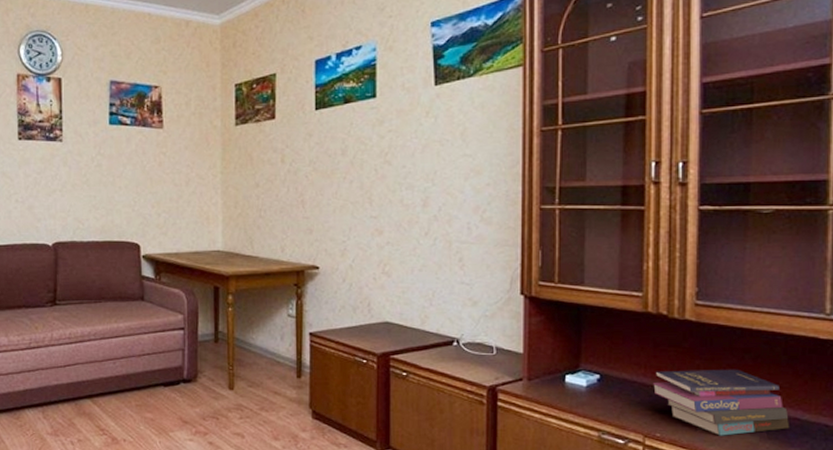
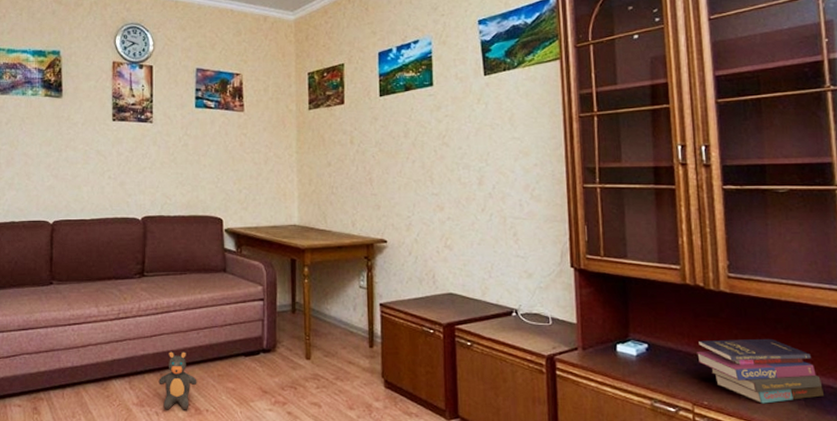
stuffed animal: none [73,381,114,440] -> present [158,351,197,410]

